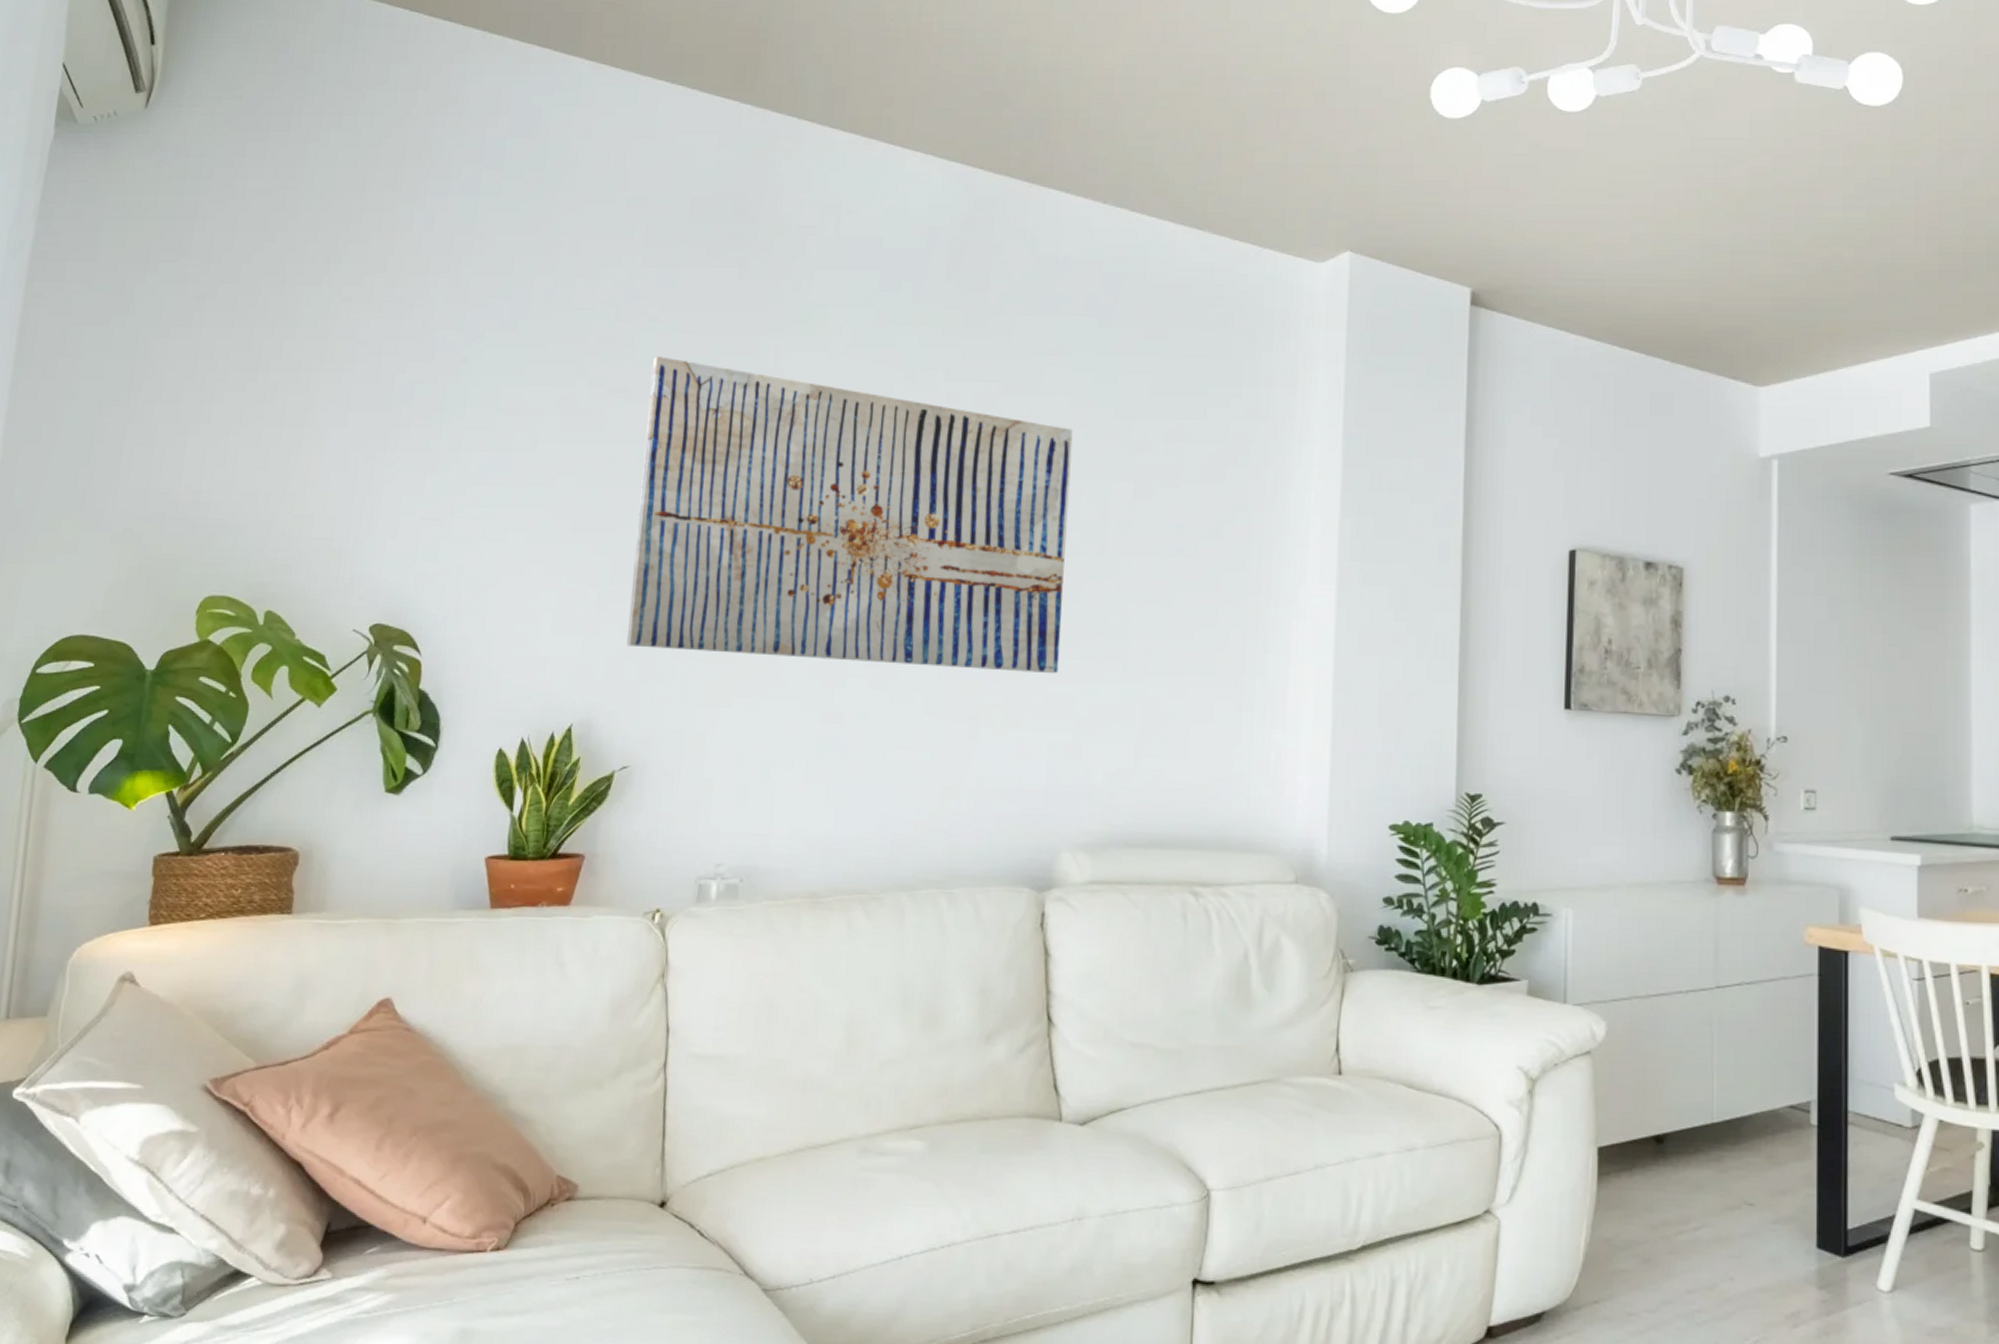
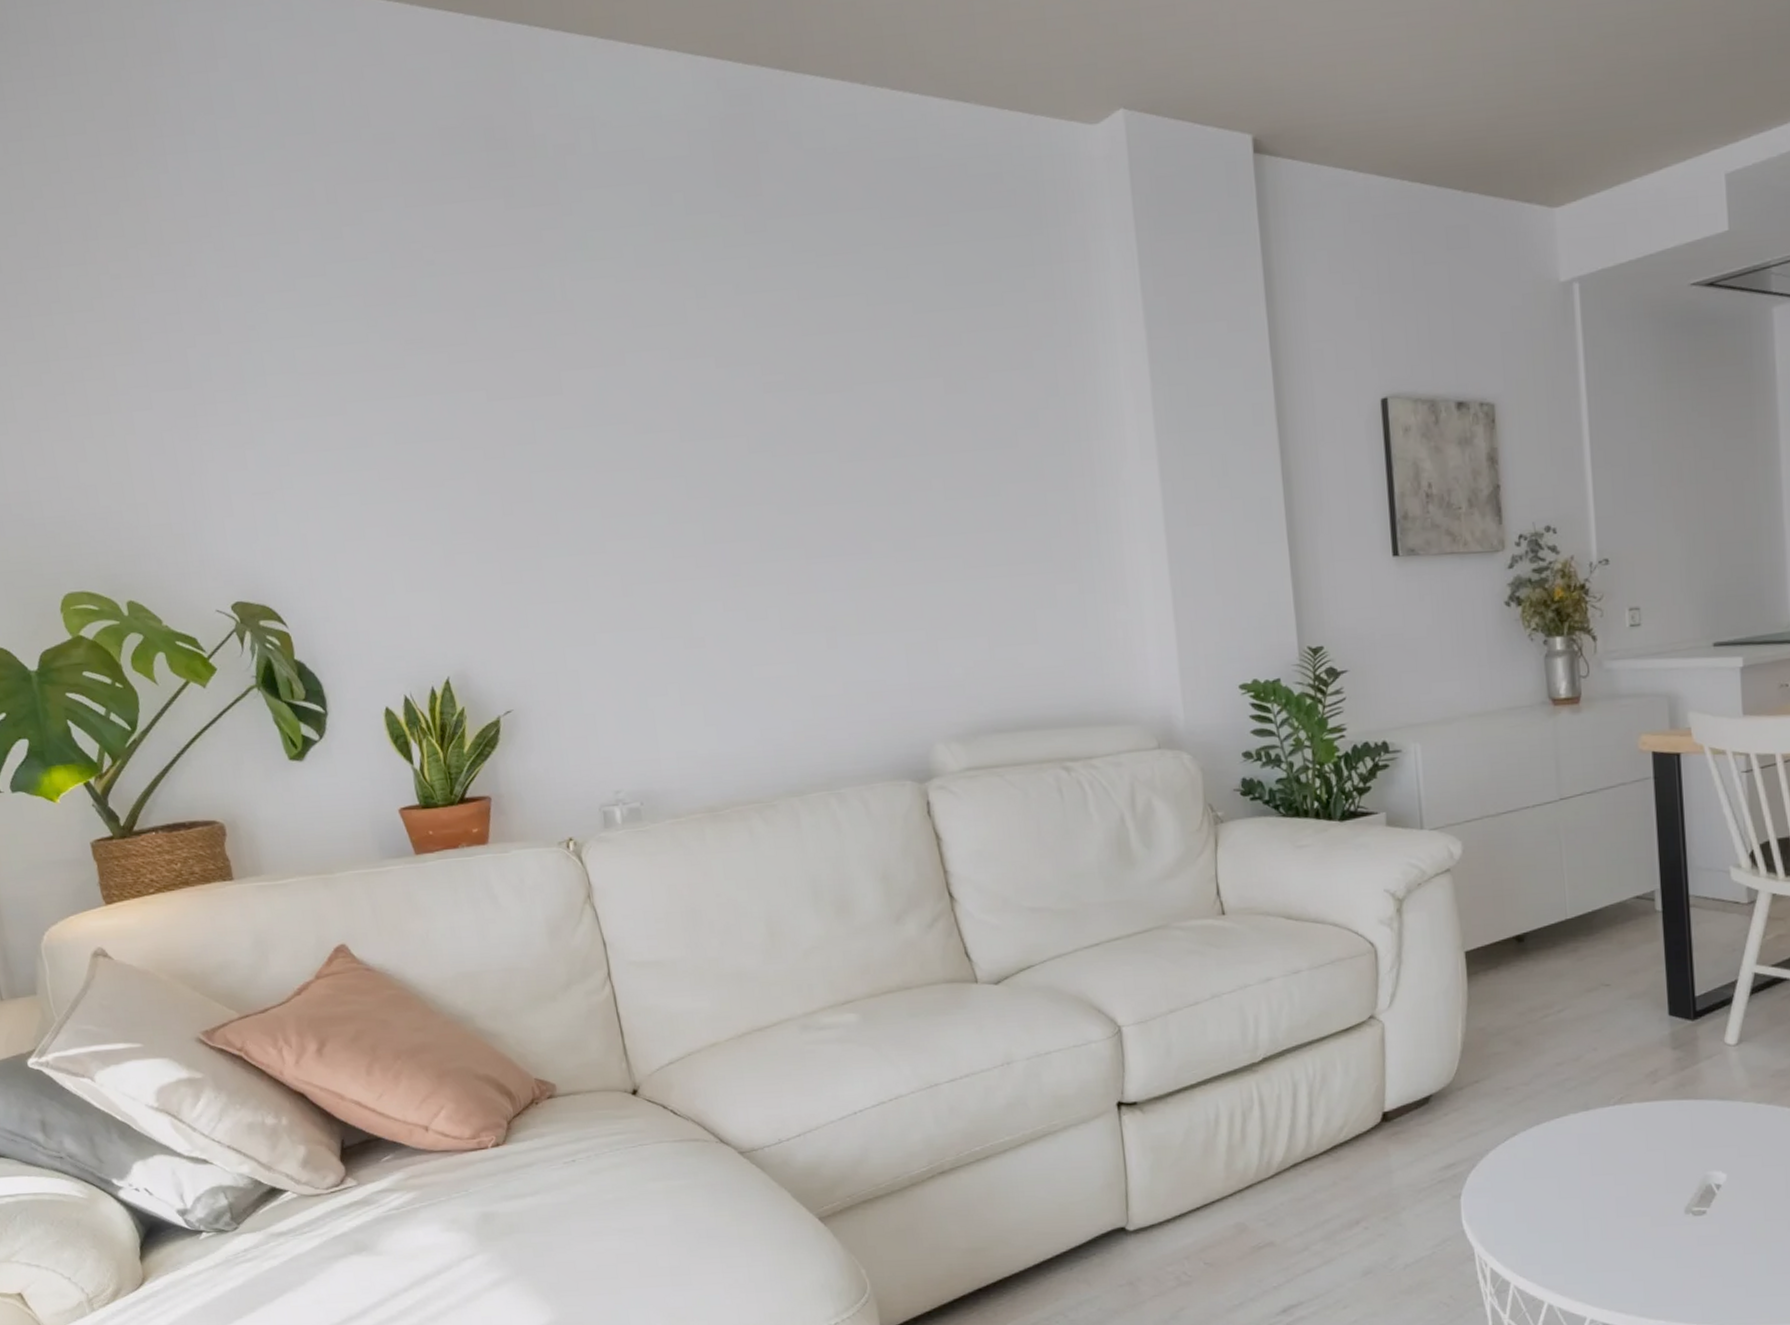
wall art: present [626,355,1073,674] -> none [439,300,902,597]

